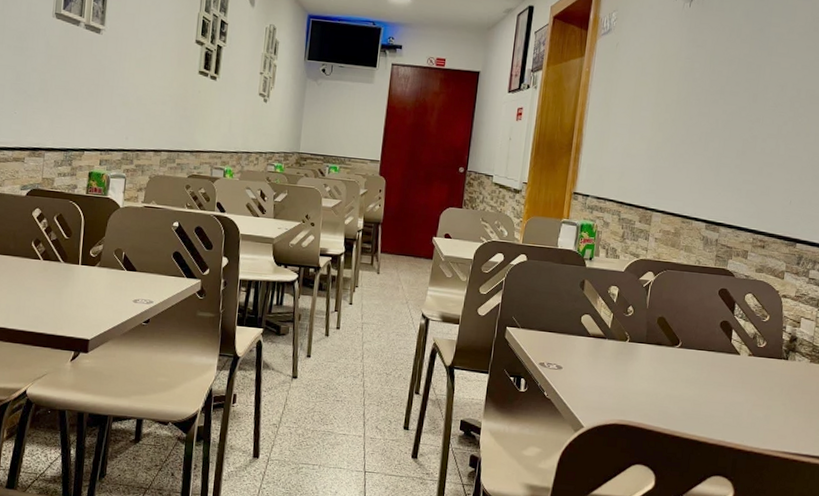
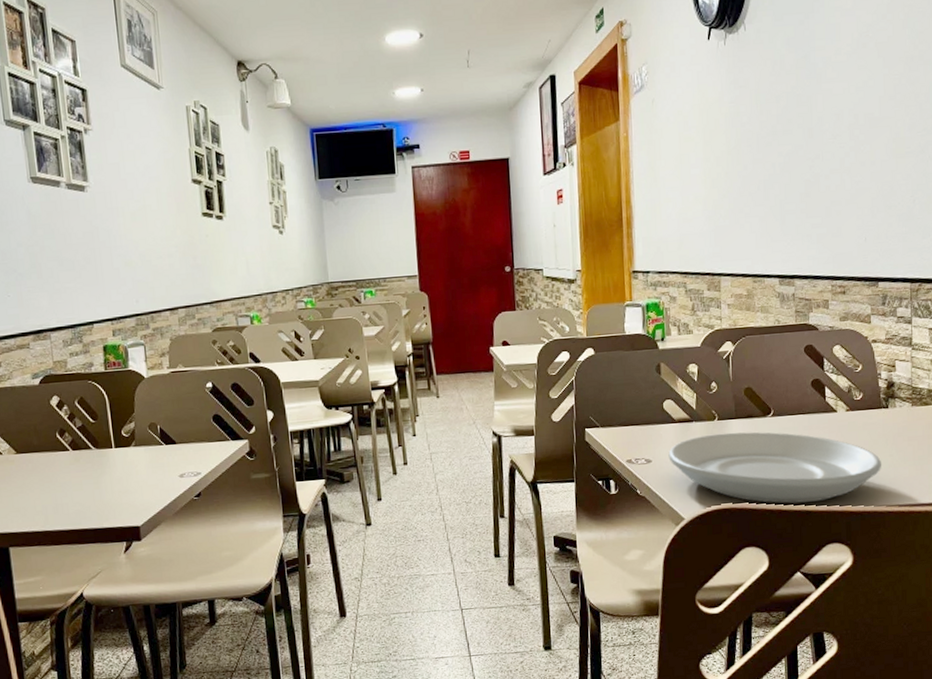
plate: none [578,353,775,435] -> present [668,432,882,504]

